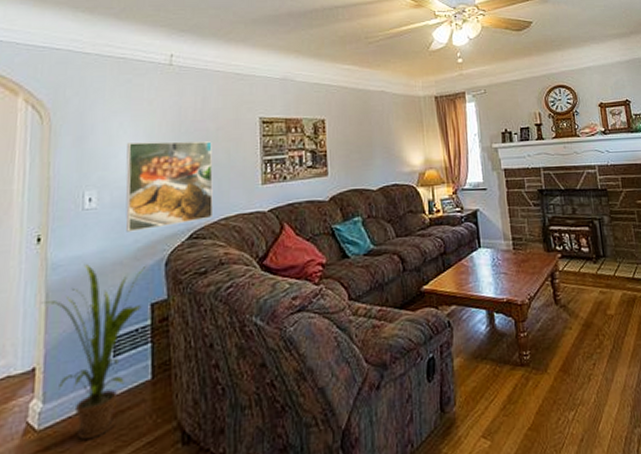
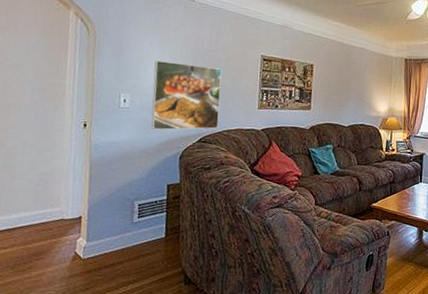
house plant: present [41,264,147,440] -> none [86,149,166,271]

